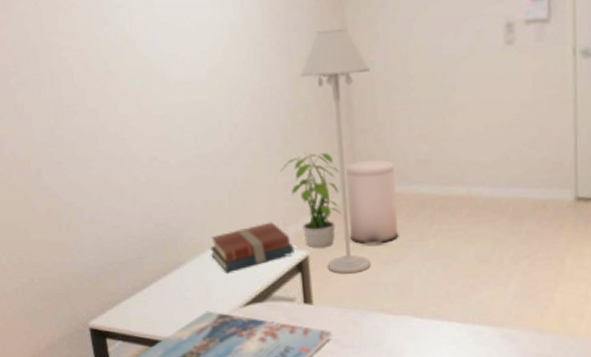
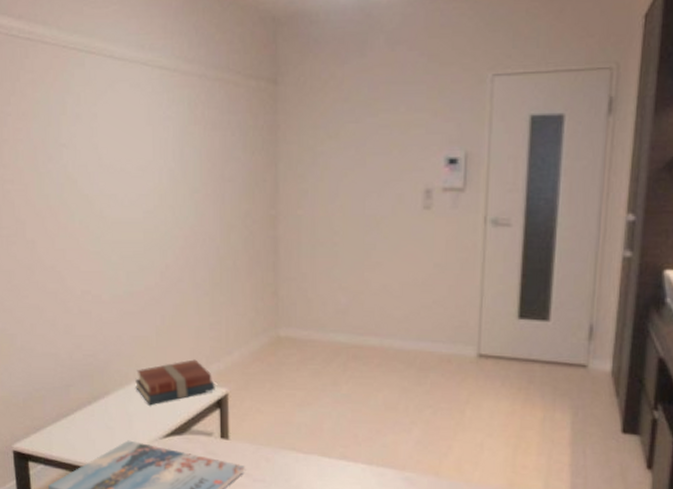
potted plant: present [280,151,342,248] -> none [206,295,262,387]
floor lamp: present [300,29,371,274] -> none [232,183,297,413]
pedal bin: present [345,159,398,245] -> none [268,307,313,387]

